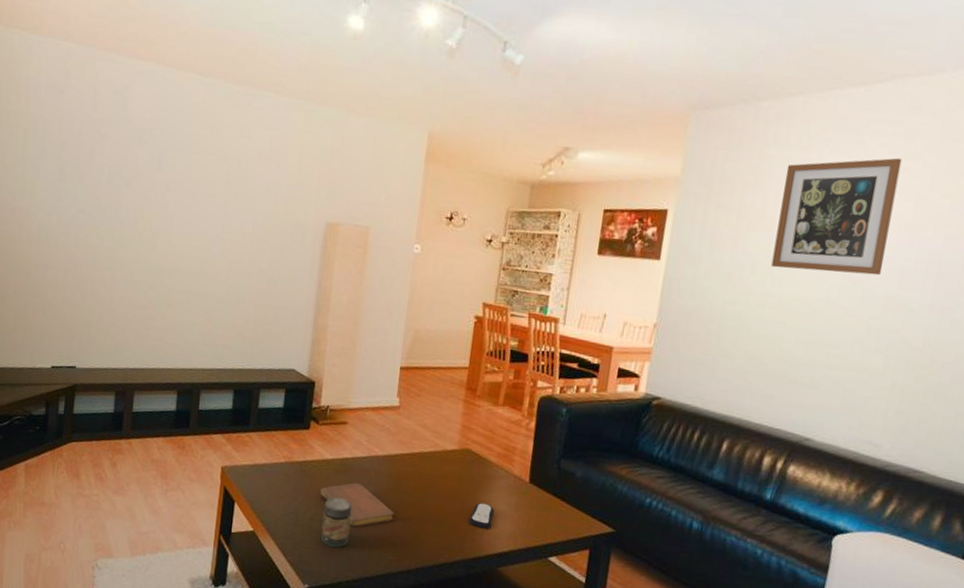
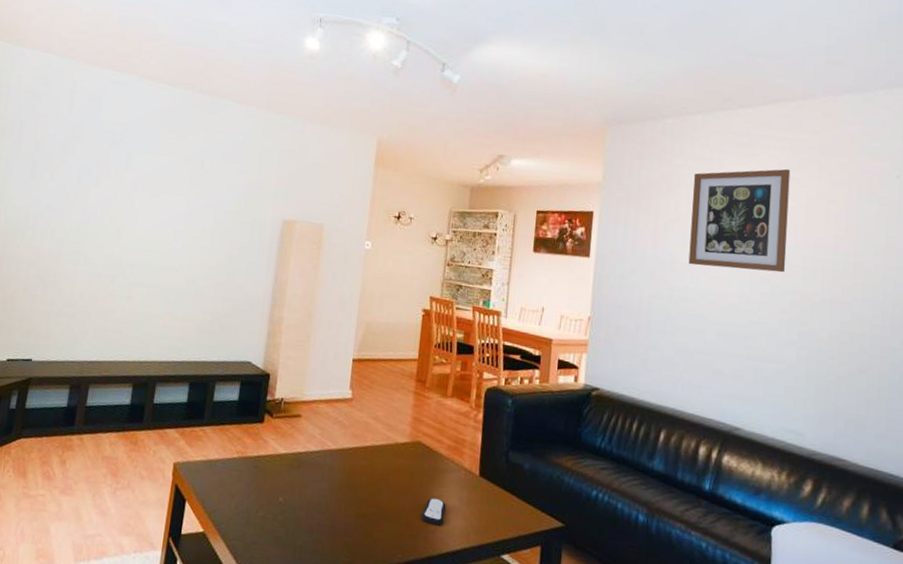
notebook: present [319,483,394,528] -> none [272,478,347,527]
jar: present [321,497,352,548] -> none [273,494,305,549]

